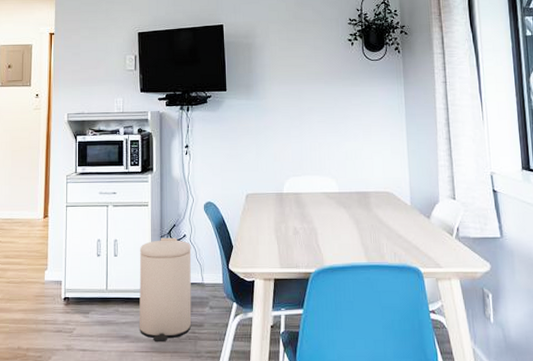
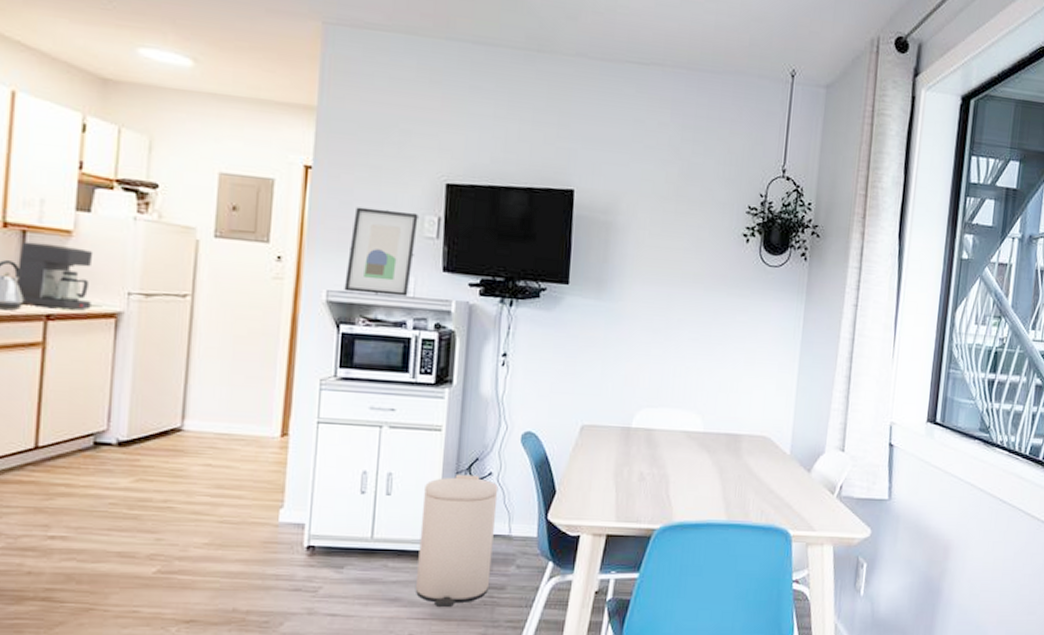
picture frame: none [78,54,123,114] -> present [344,207,420,296]

